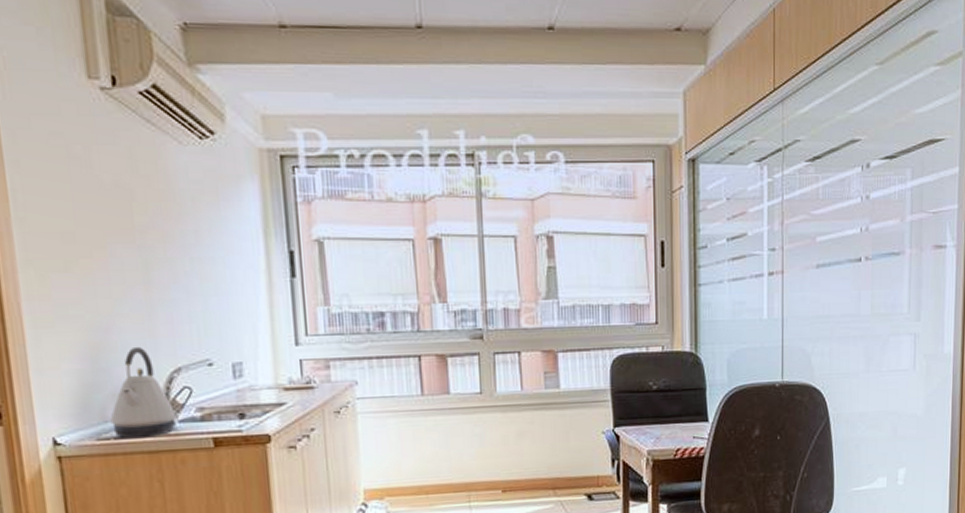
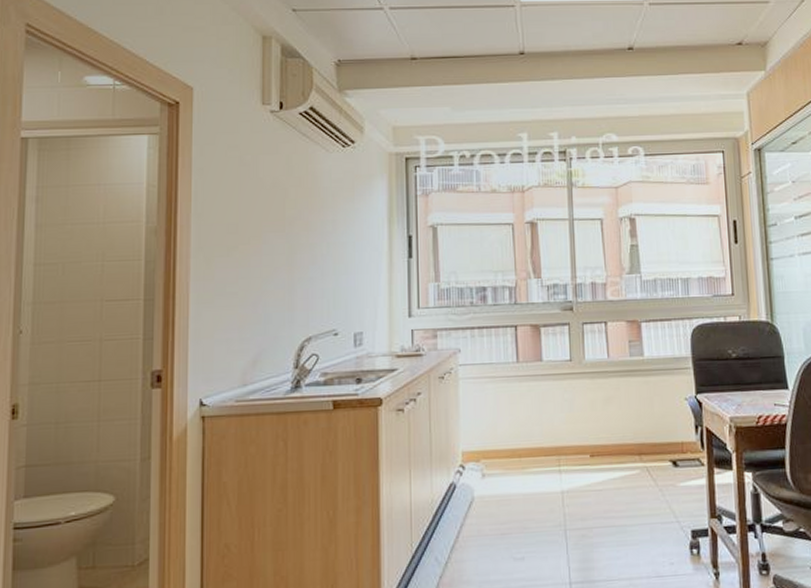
kettle: present [110,346,177,438] -> none [248,318,304,400]

